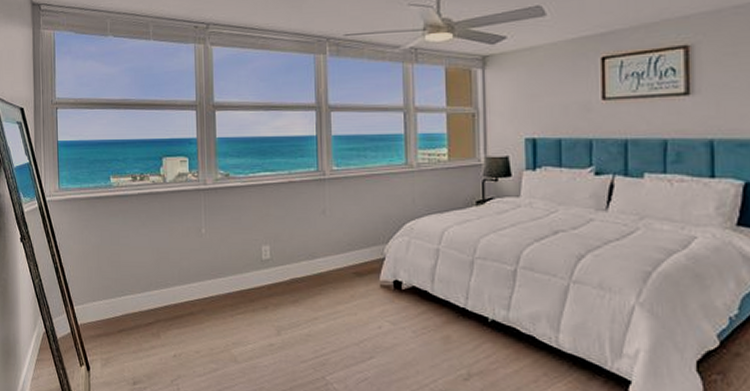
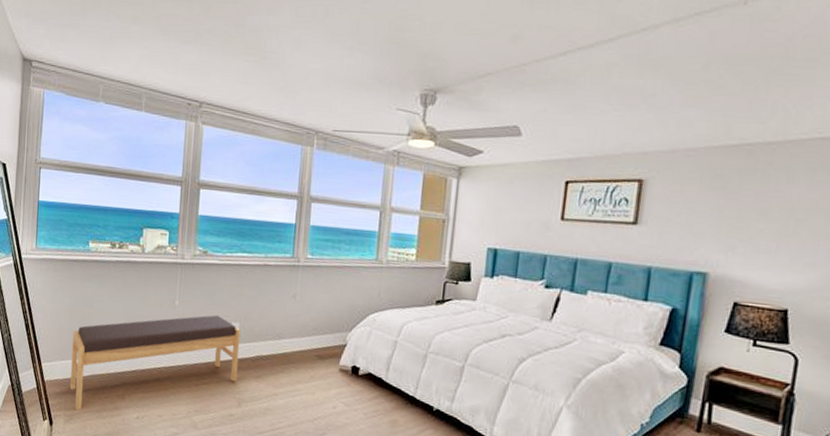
bench: none [101,240,274,353] -> present [69,315,240,411]

